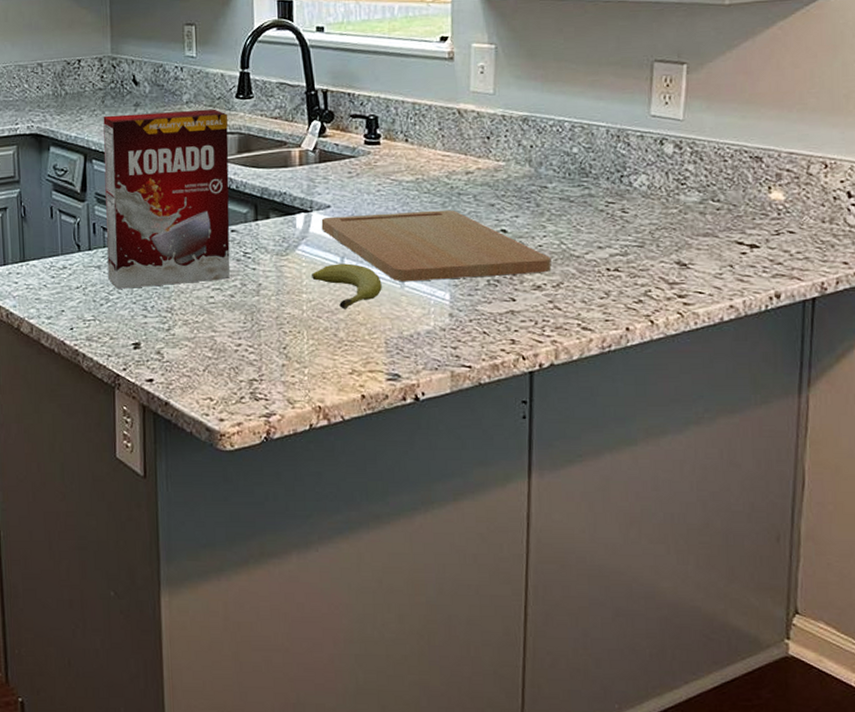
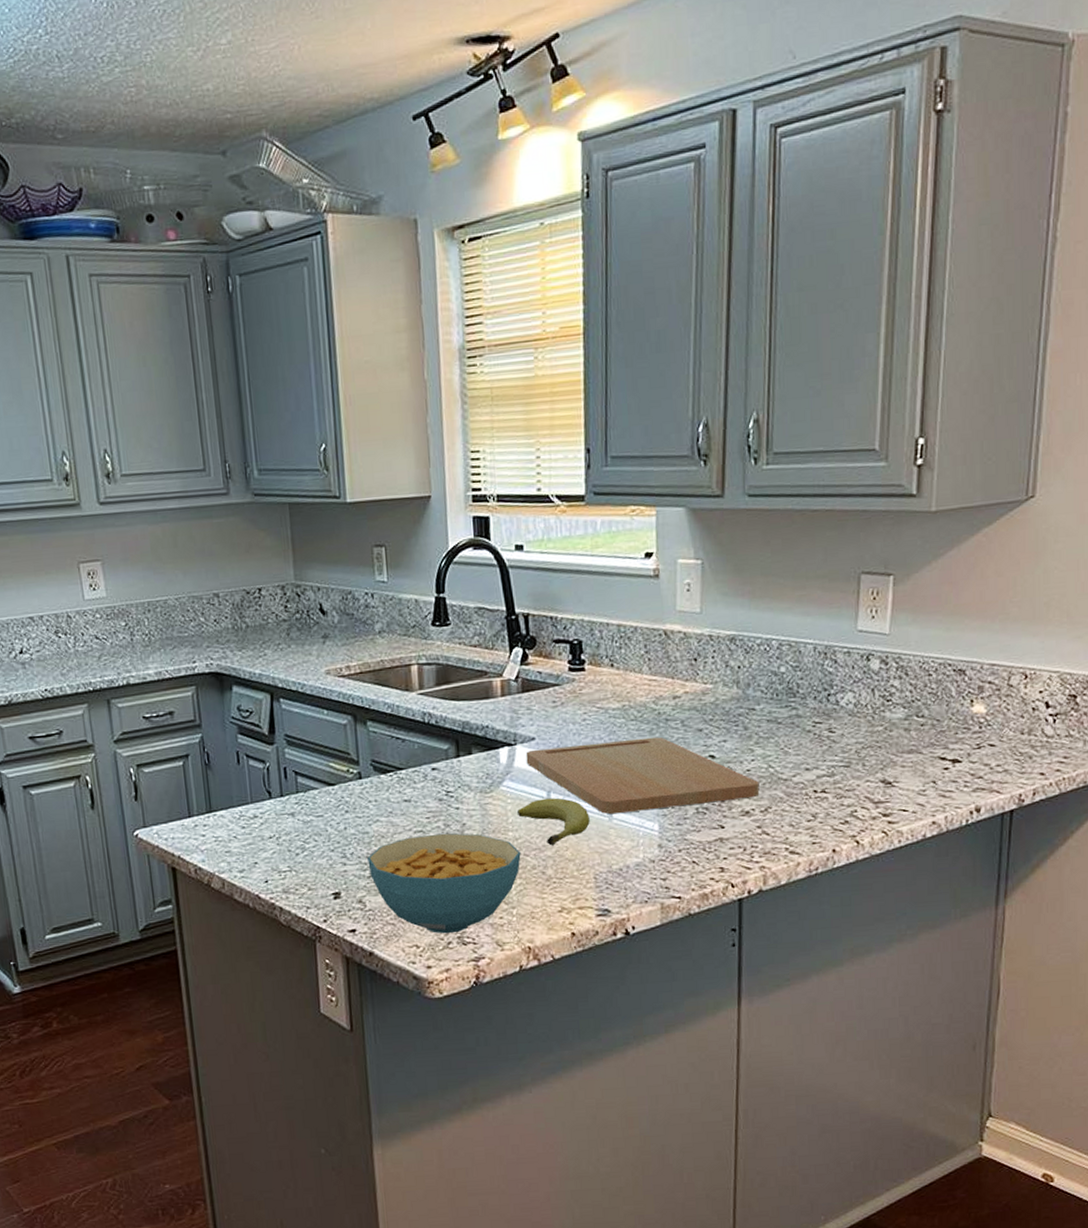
cereal box: present [103,109,231,289] -> none [289,638,433,837]
cereal bowl: none [167,292,314,389] -> present [367,833,521,934]

